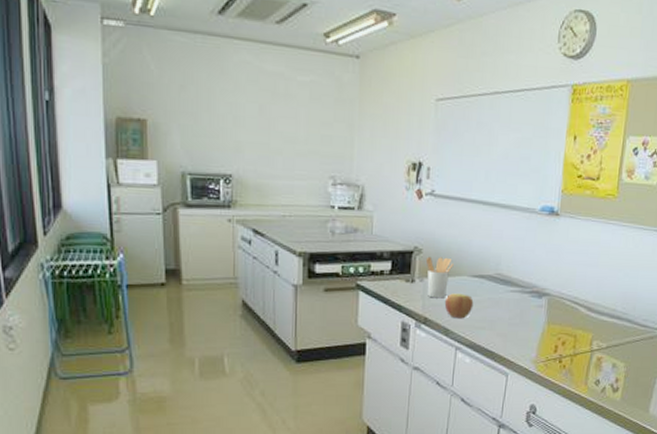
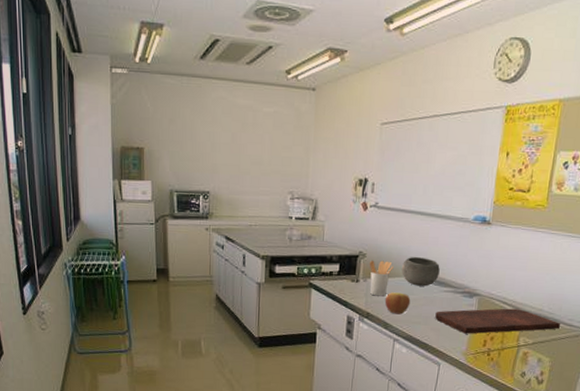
bowl: none [462,253,505,286] -> present [401,257,440,287]
cutting board: none [501,309,634,339] -> present [435,308,560,334]

